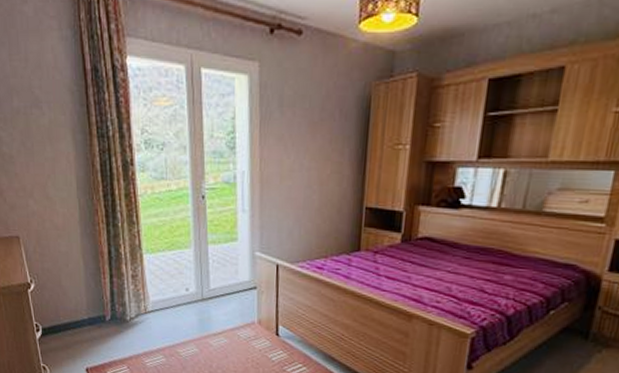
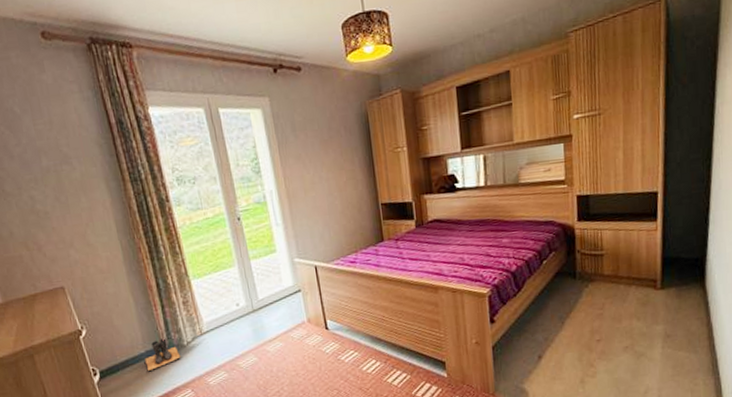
boots: none [87,307,122,339] -> present [145,337,181,372]

